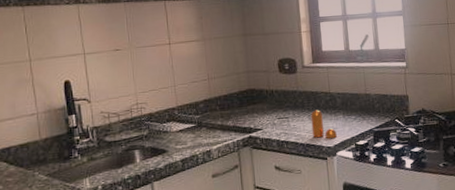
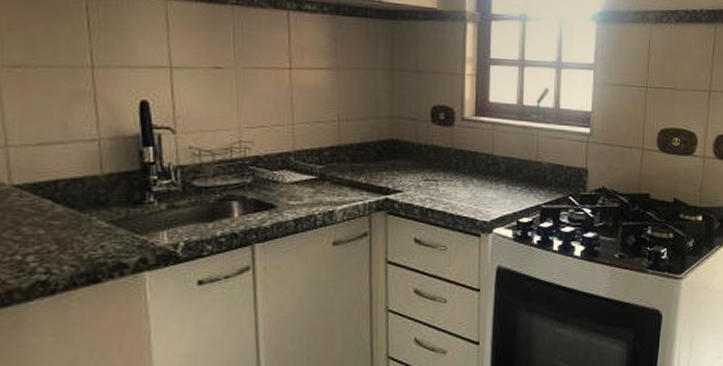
pepper shaker: present [310,110,337,138] -> none [465,174,496,211]

